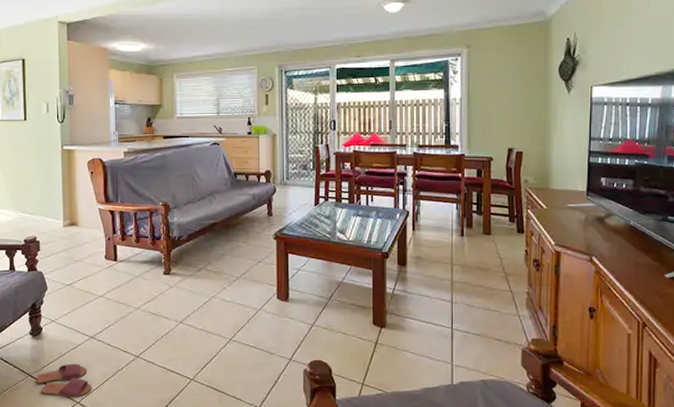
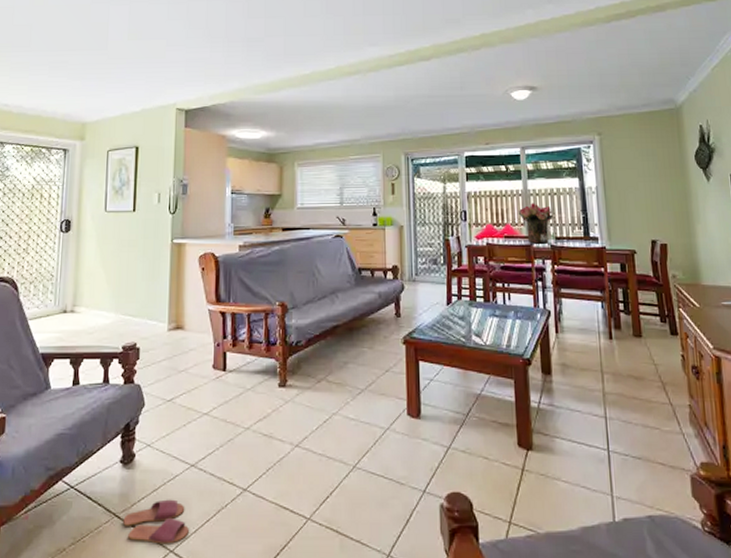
bouquet: none [384,113,418,151] -> present [518,203,554,244]

